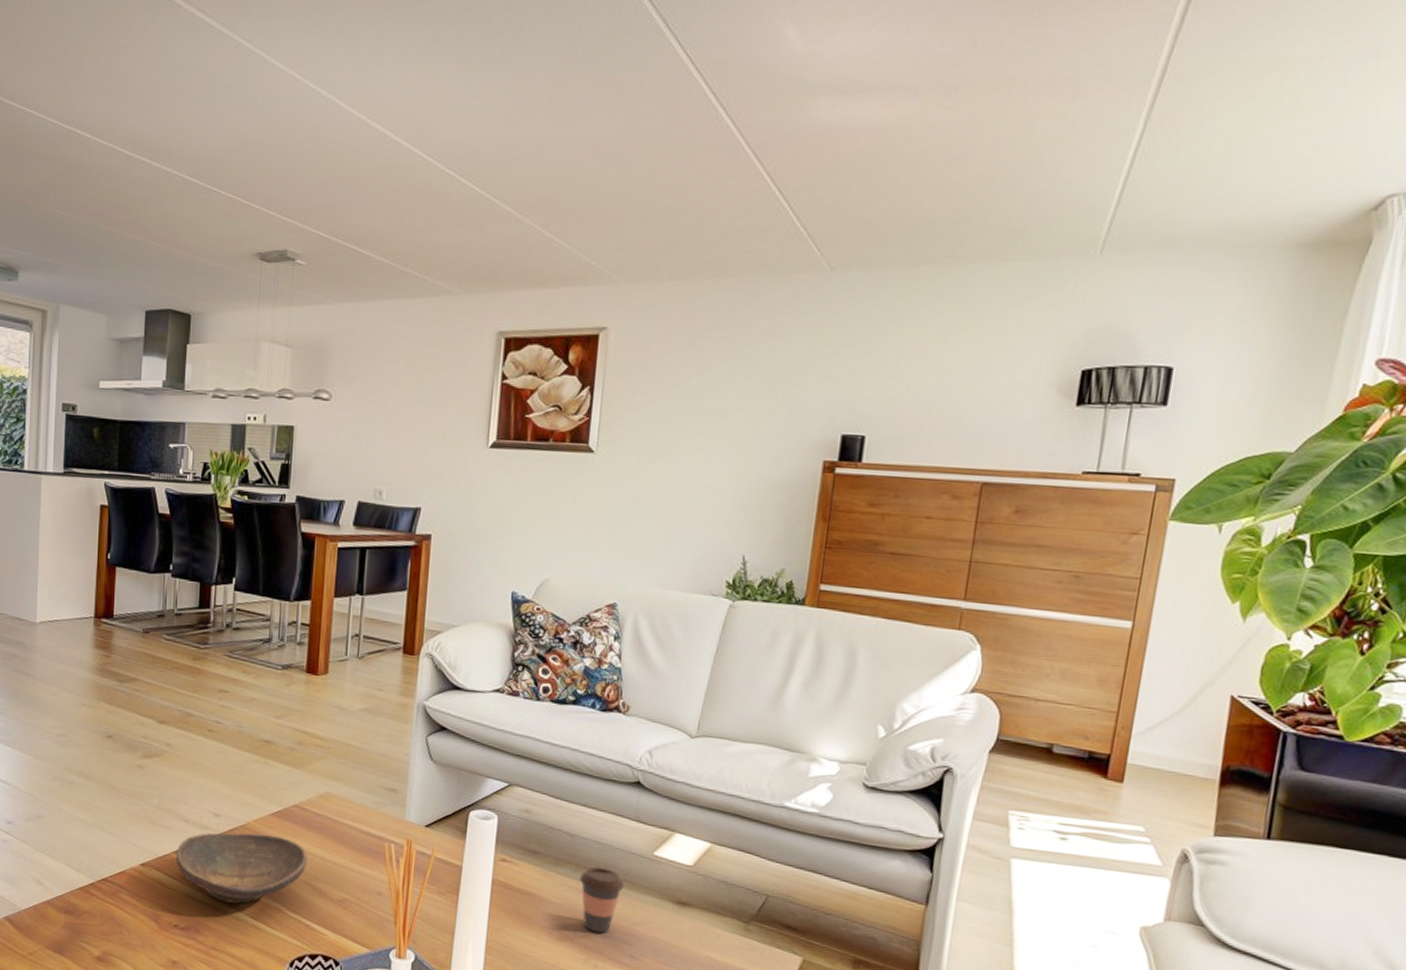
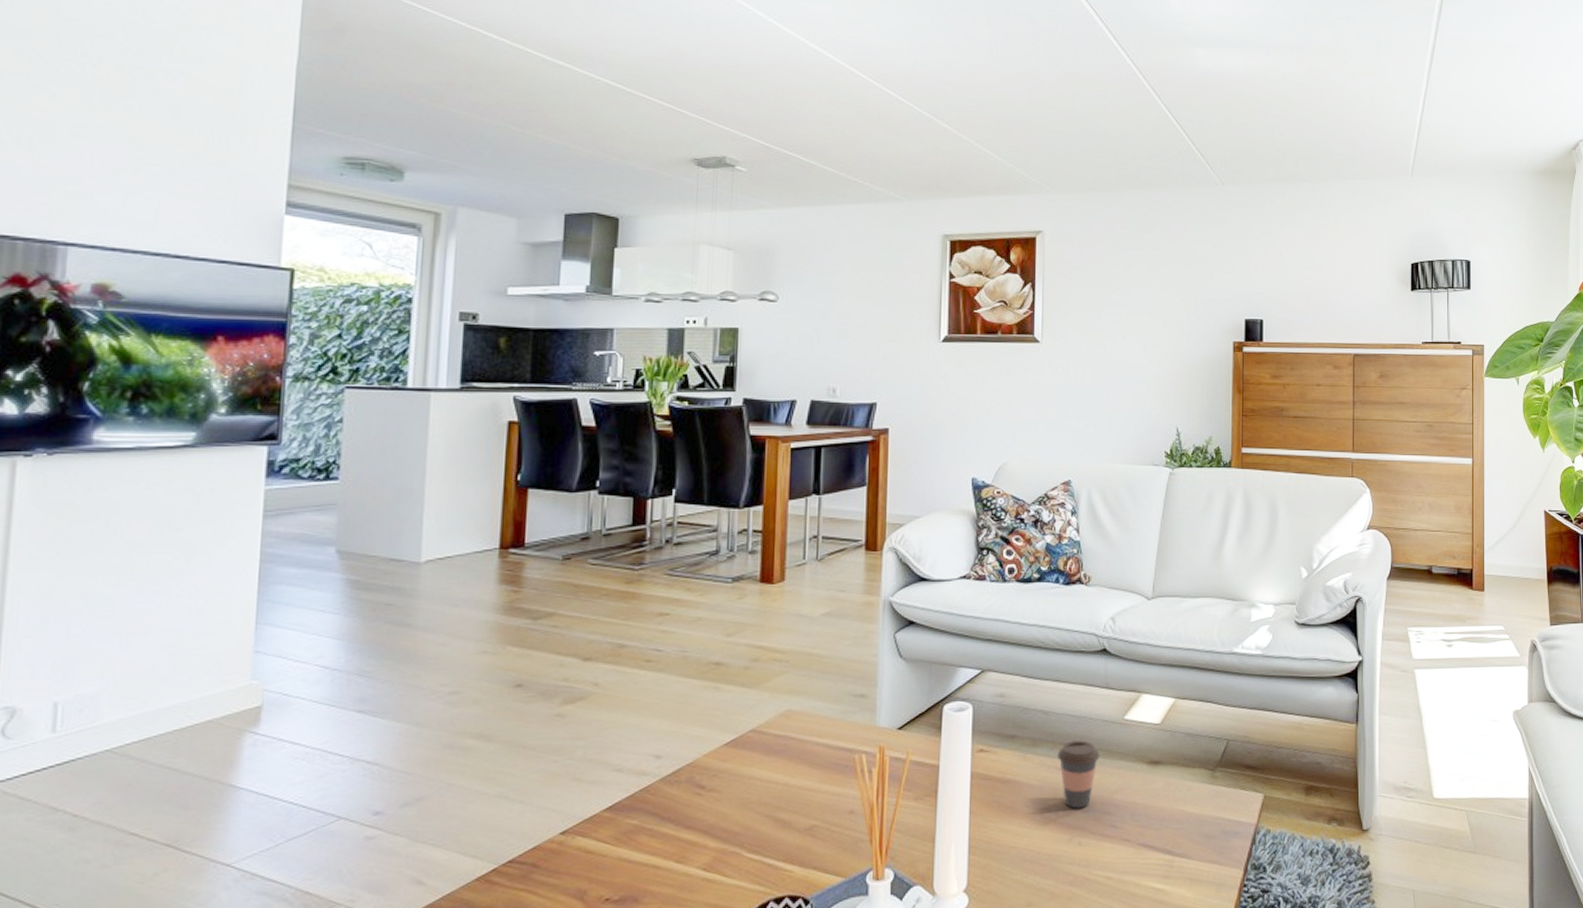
decorative bowl: present [175,833,308,904] -> none [606,769,769,858]

